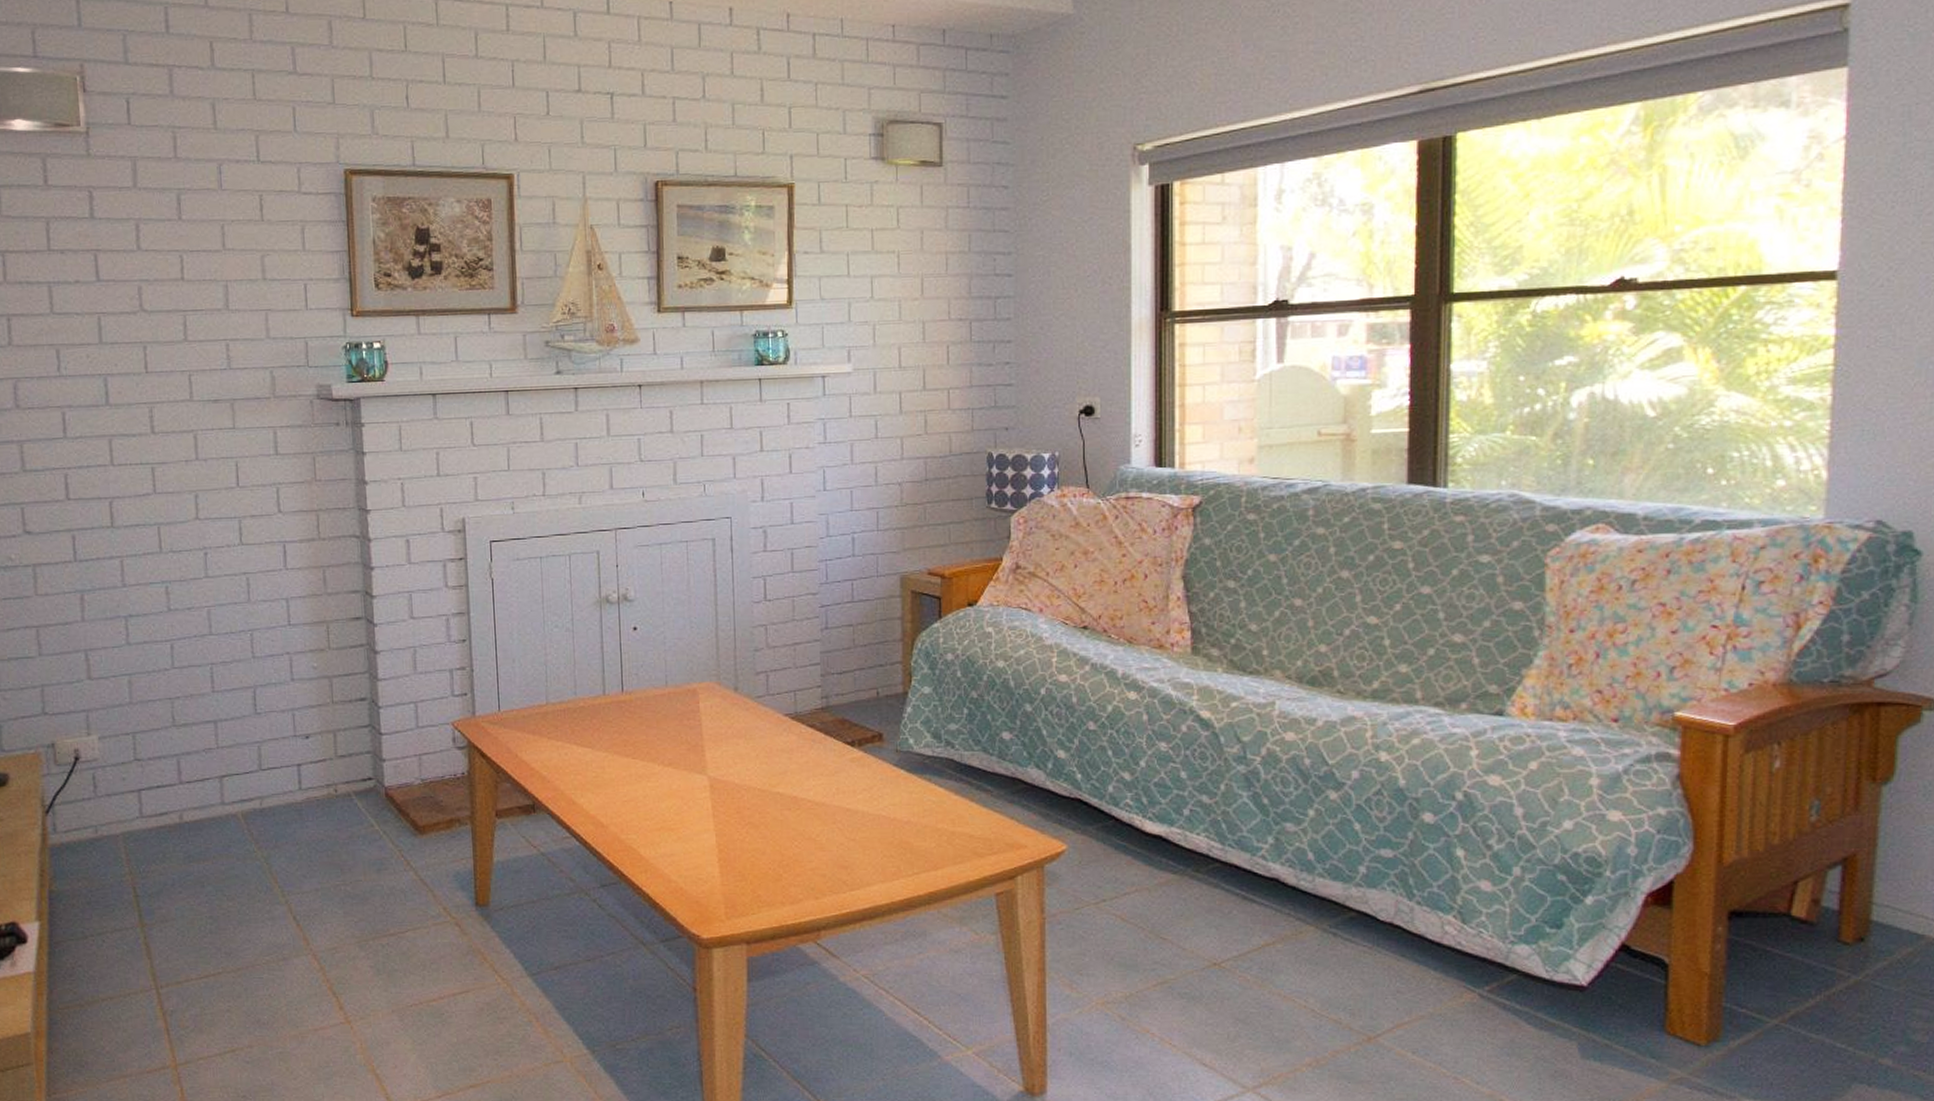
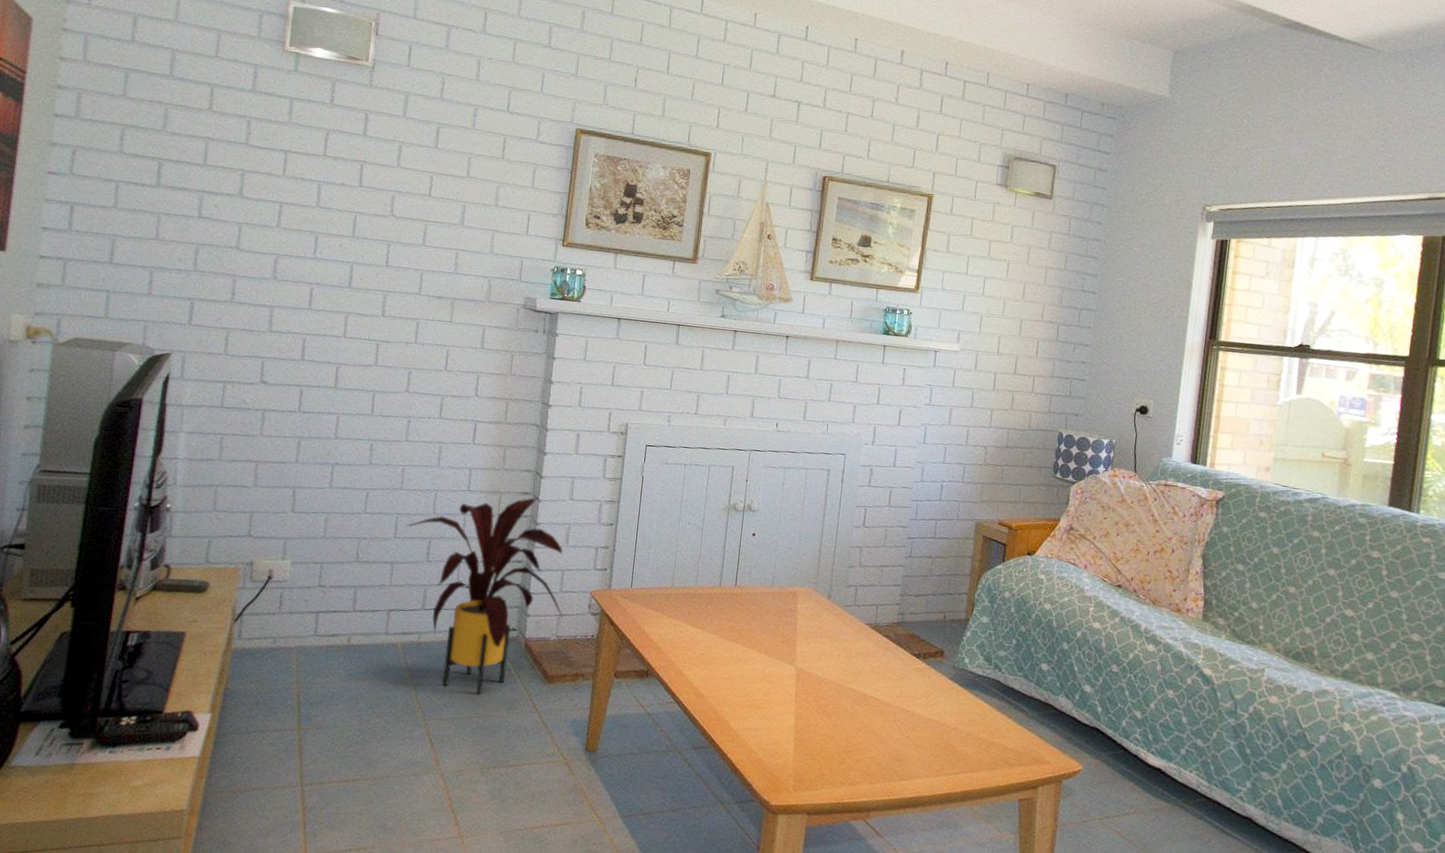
house plant: none [223,622,424,859] -> present [406,497,563,695]

